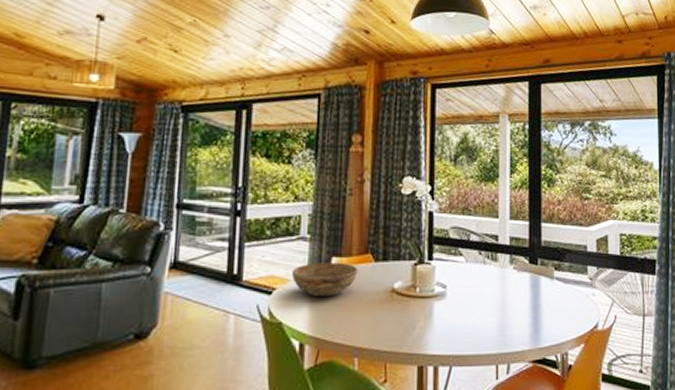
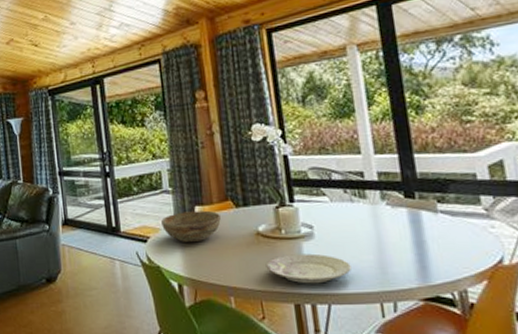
plate: none [395,313,475,345] -> present [266,253,351,284]

